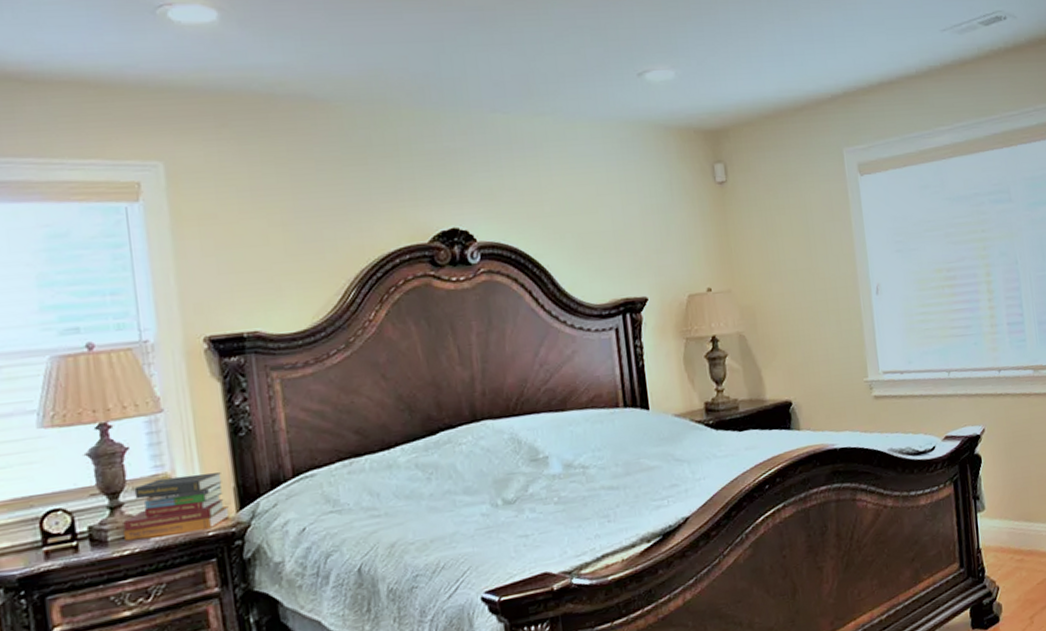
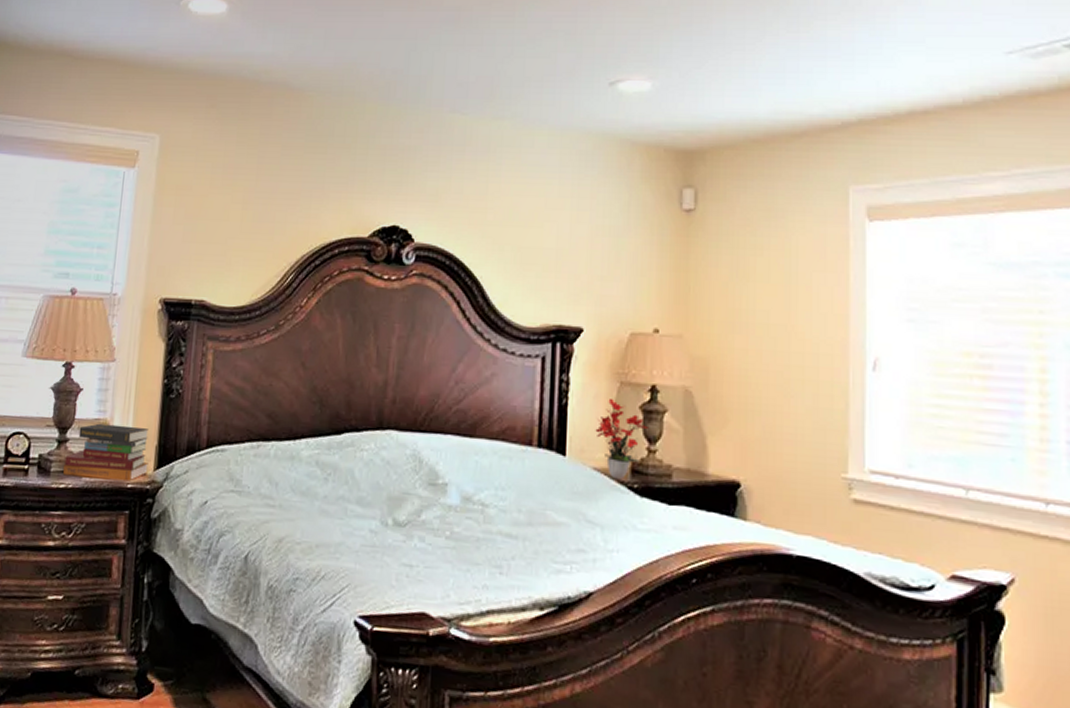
potted flower: none [671,354,716,421] -> present [595,399,650,480]

